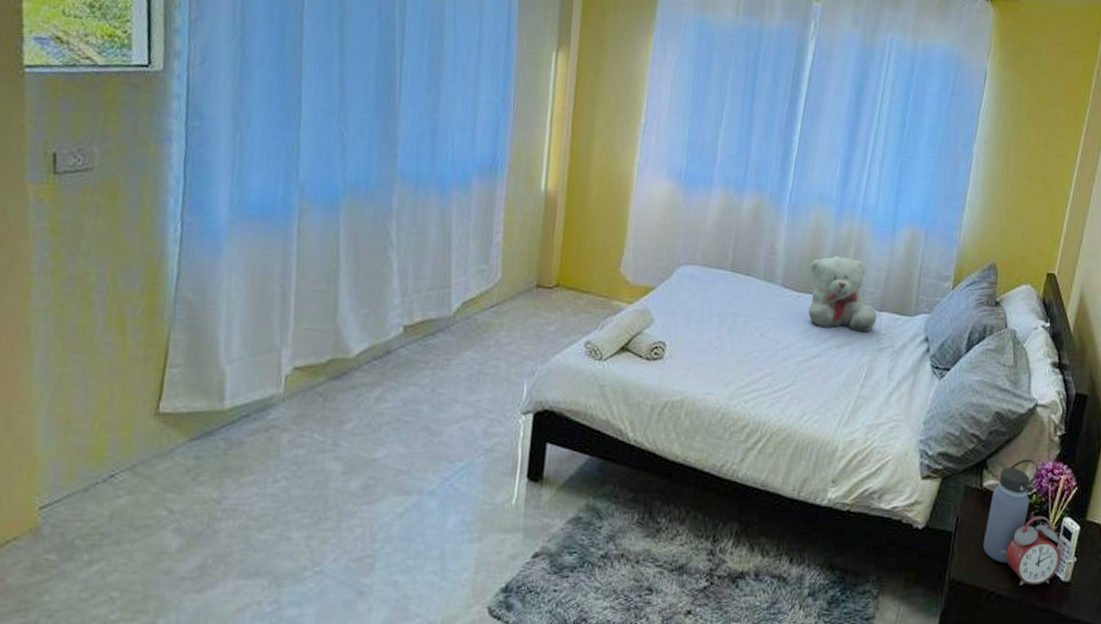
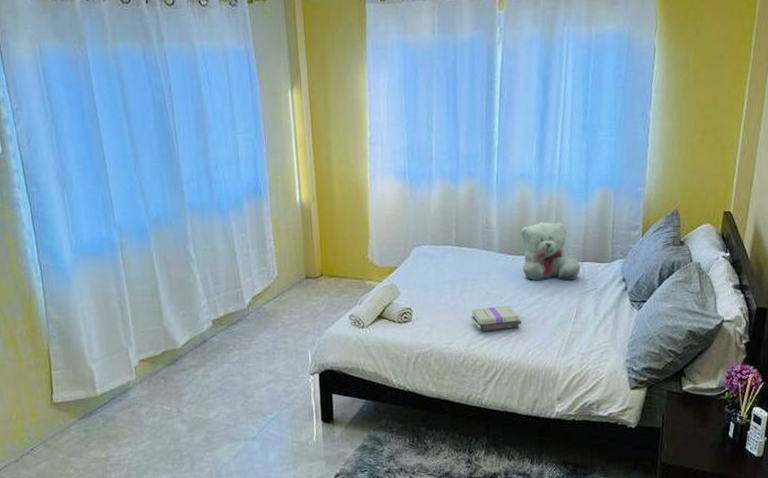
books: none [737,352,799,385] -> present [470,305,522,332]
water bottle: present [982,459,1039,564] -> none [686,364,729,448]
alarm clock: present [1006,515,1061,586] -> none [706,408,753,463]

